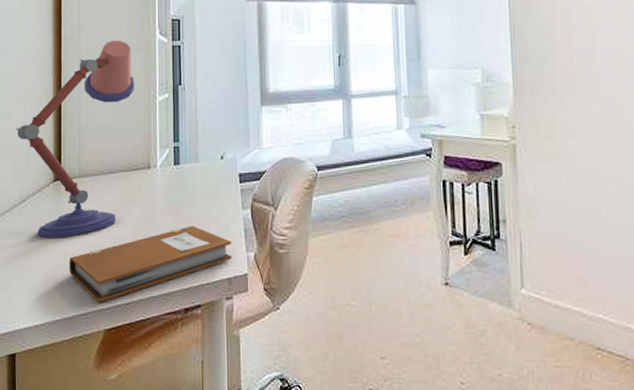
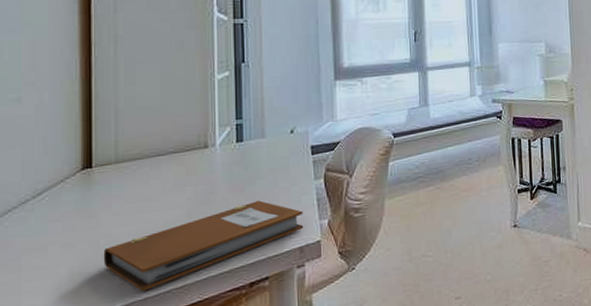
desk lamp: present [15,40,135,239] -> none [27,18,188,232]

